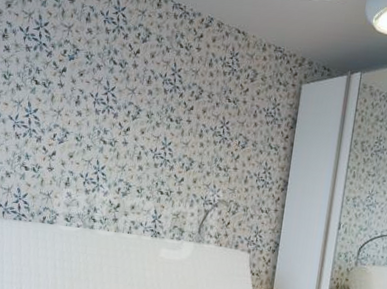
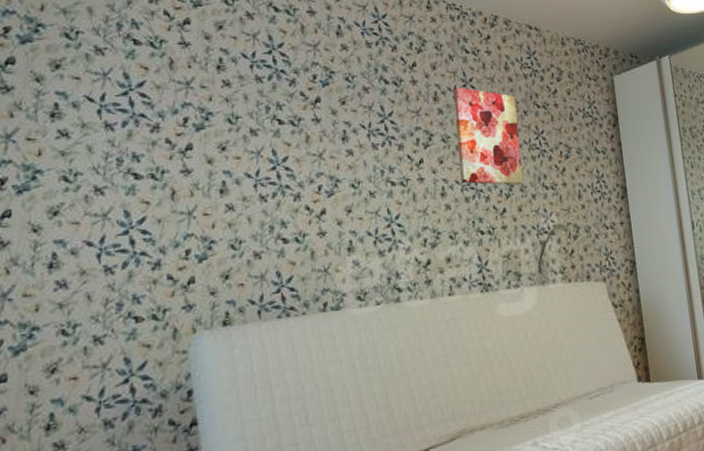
wall art: none [153,74,213,162] -> present [453,87,523,185]

